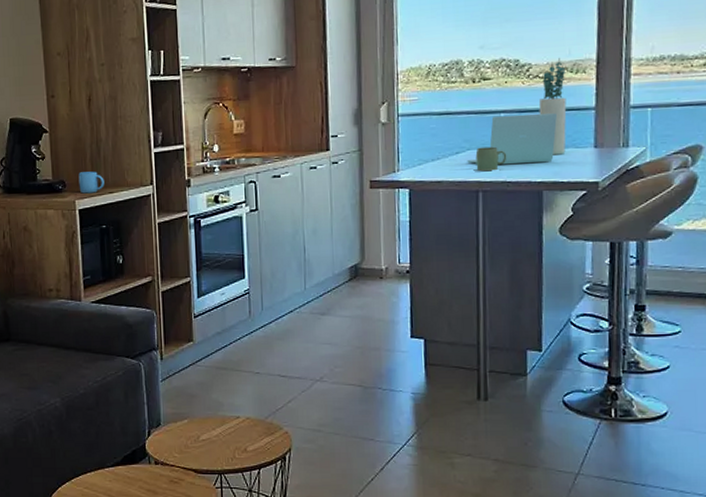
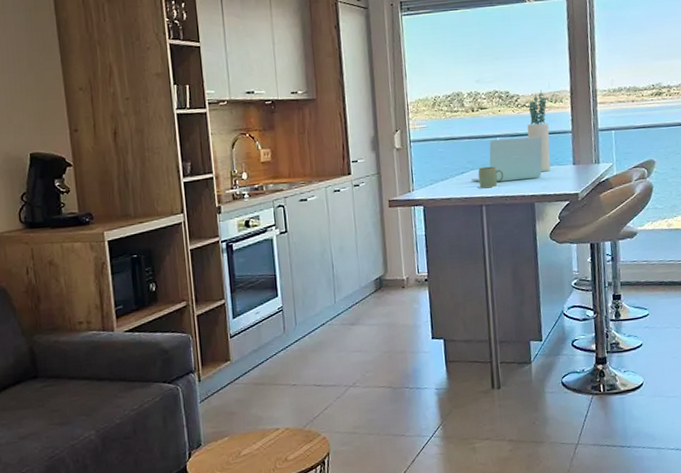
mug: present [78,171,105,194] -> none [106,202,134,225]

